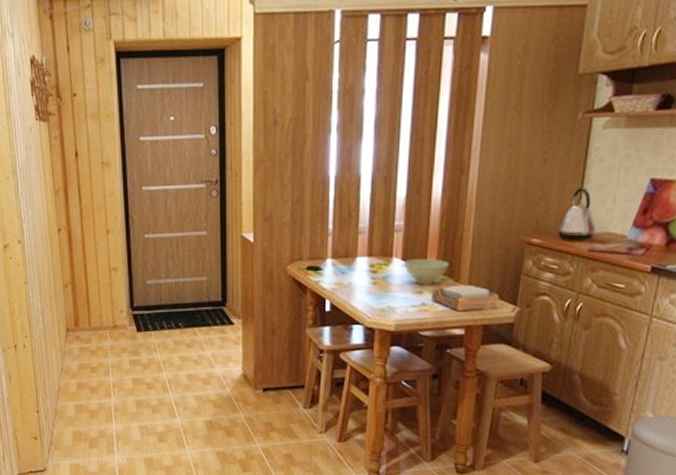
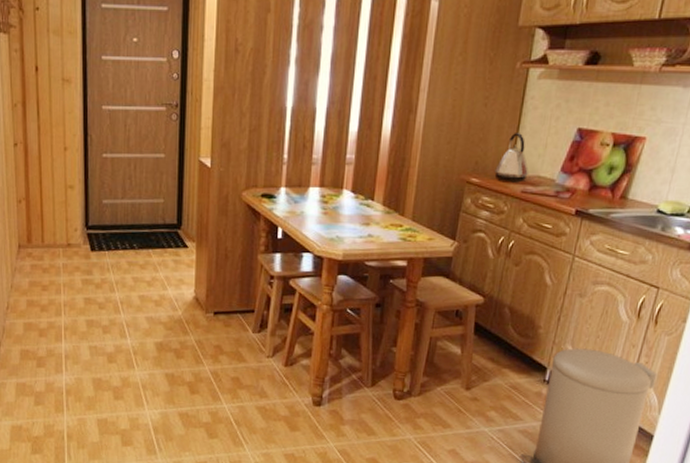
bowl: present [404,259,449,285] -> none [353,192,395,217]
napkin holder: present [431,284,499,312] -> none [377,218,439,244]

